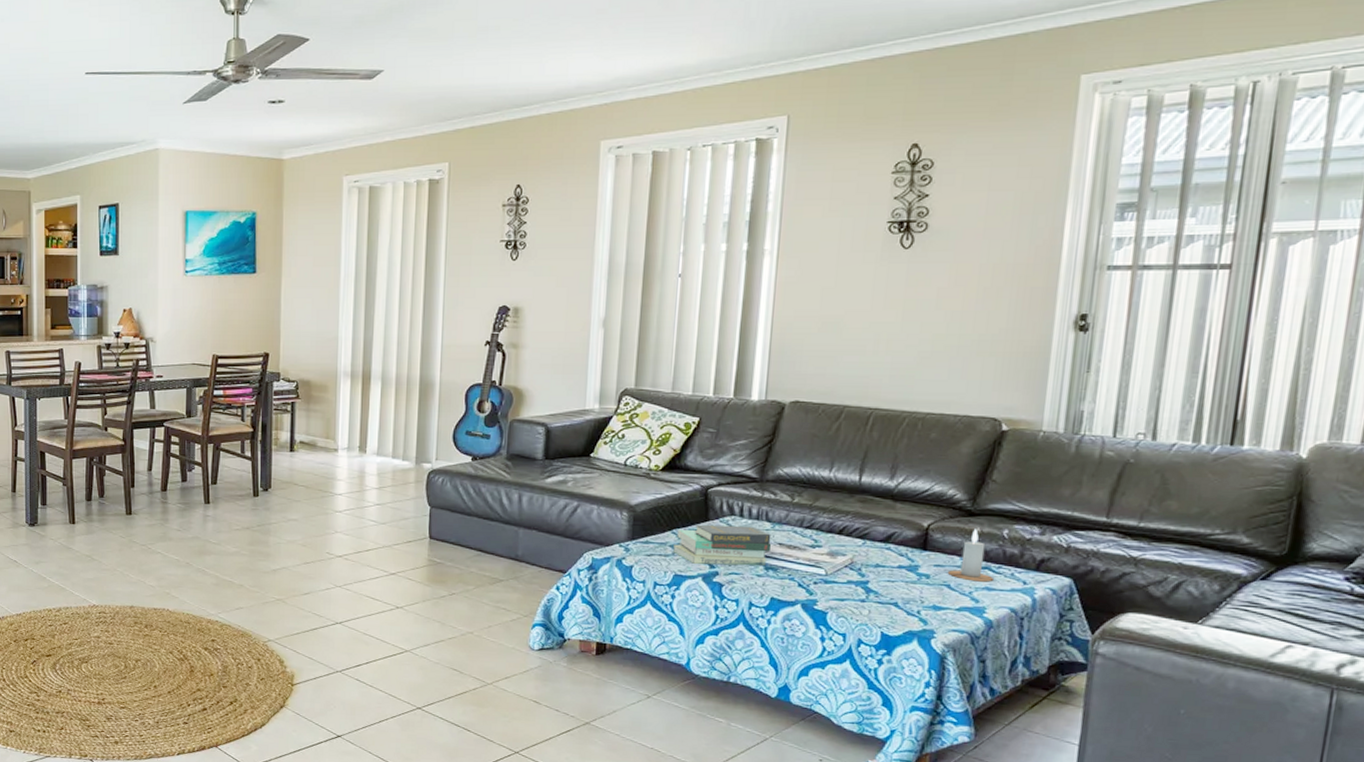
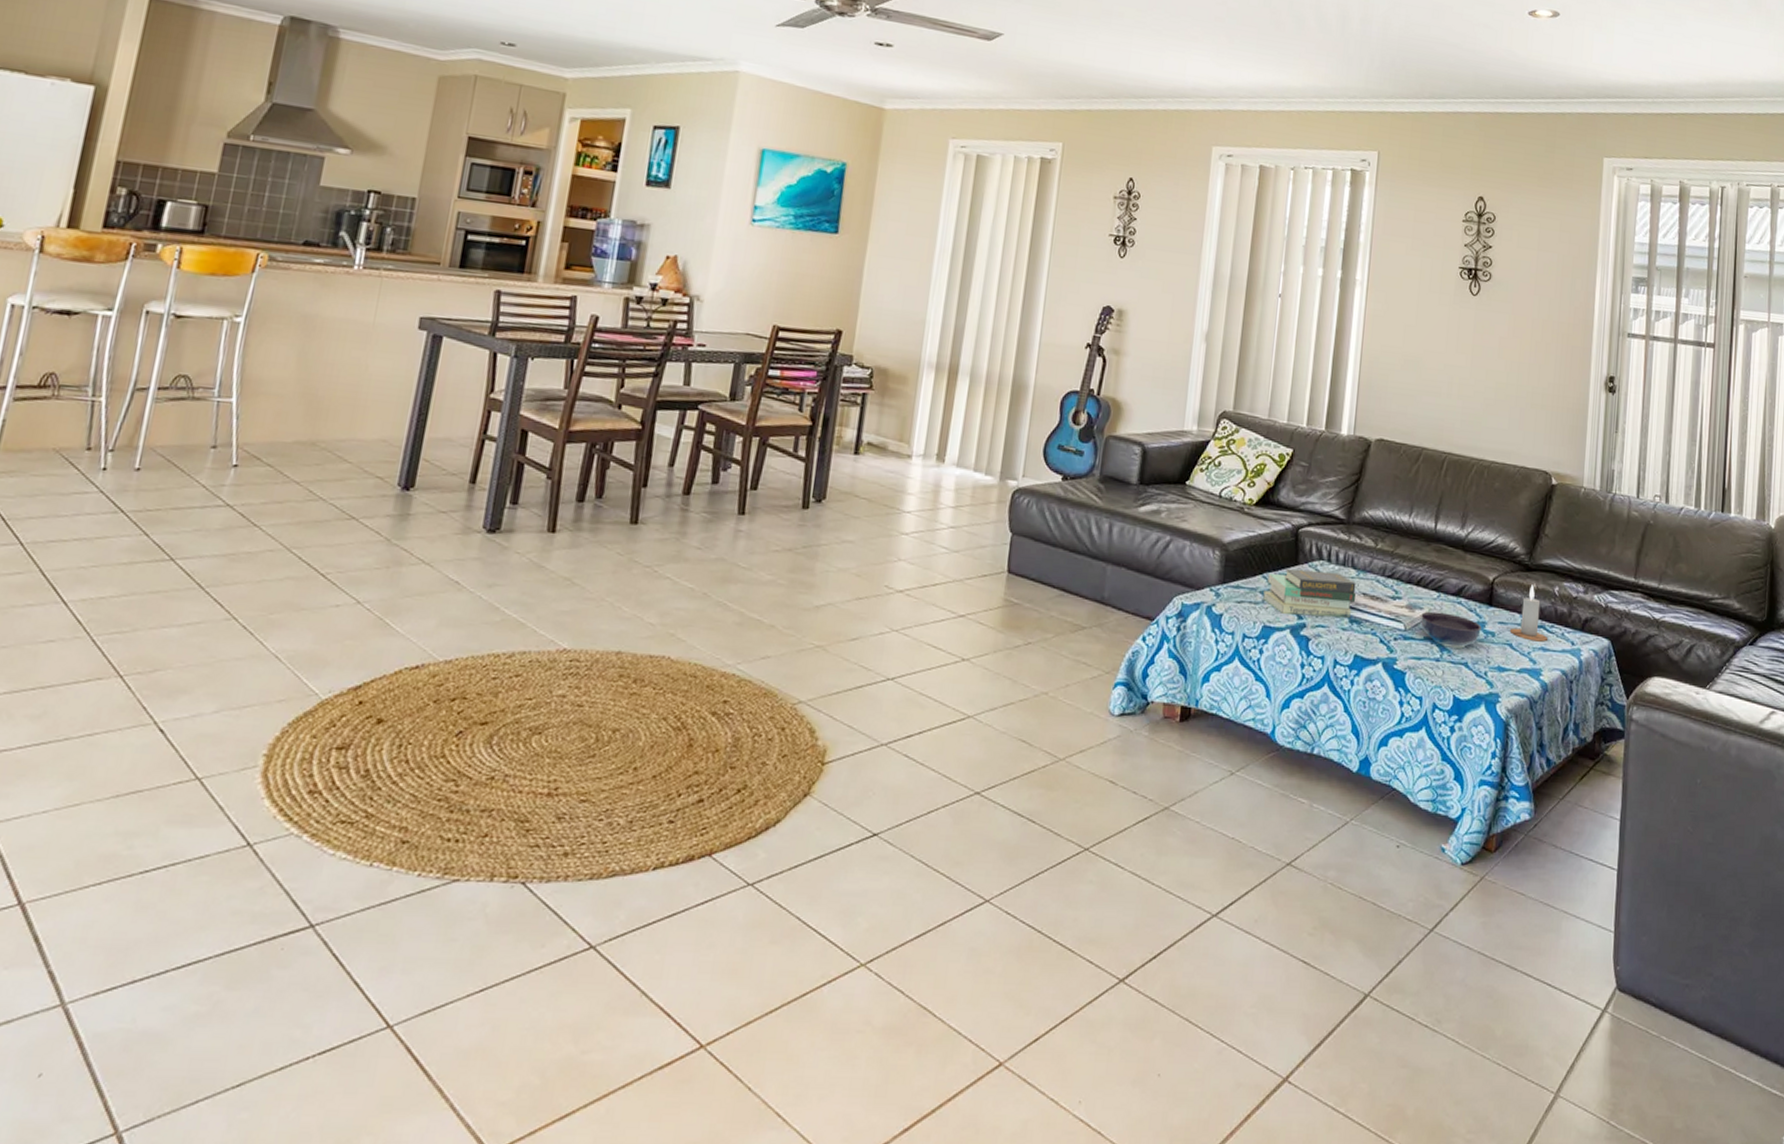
bowl: none [843,557,914,590] -> present [1420,611,1481,649]

